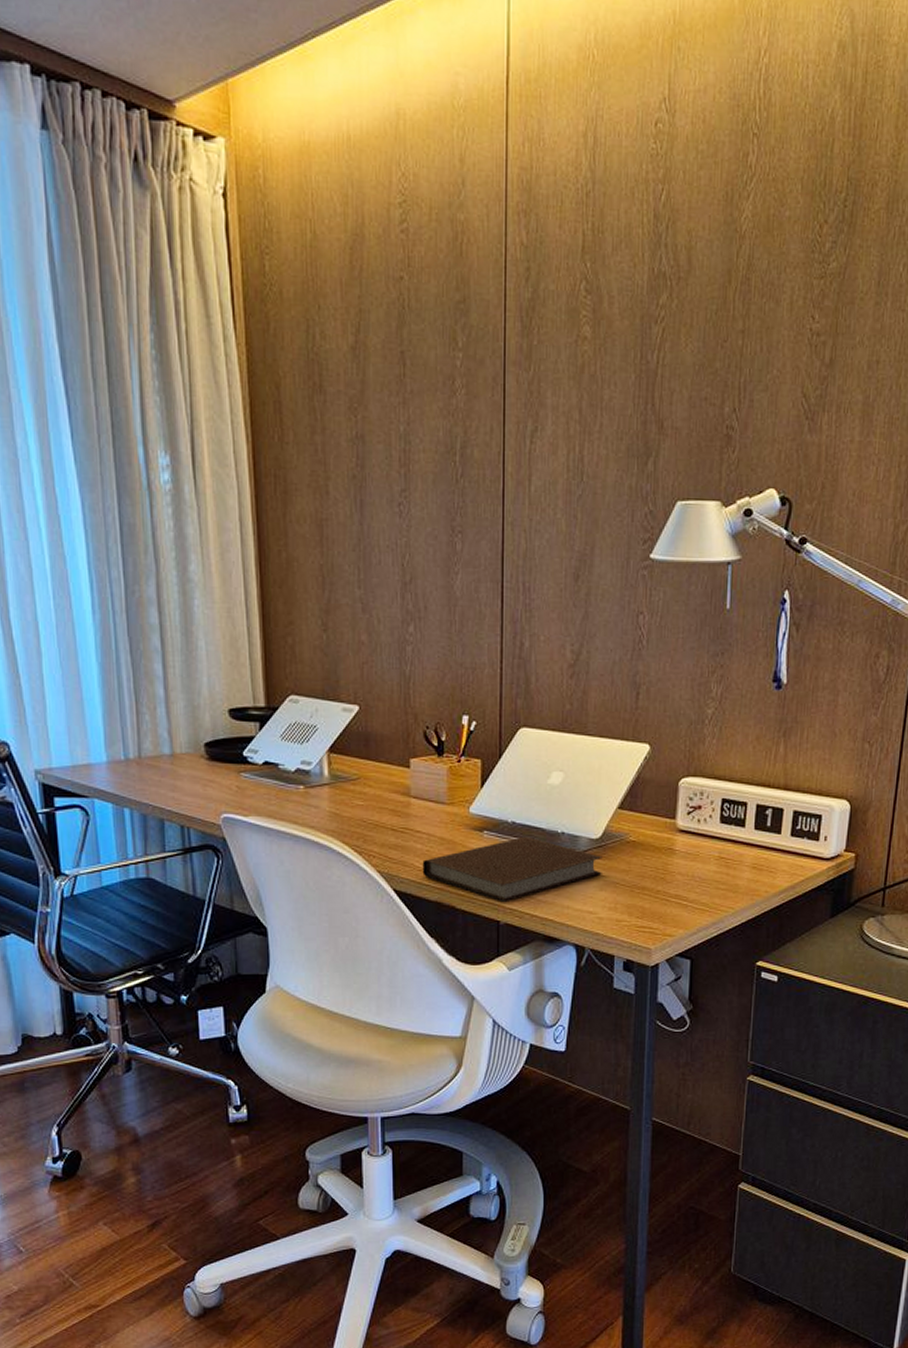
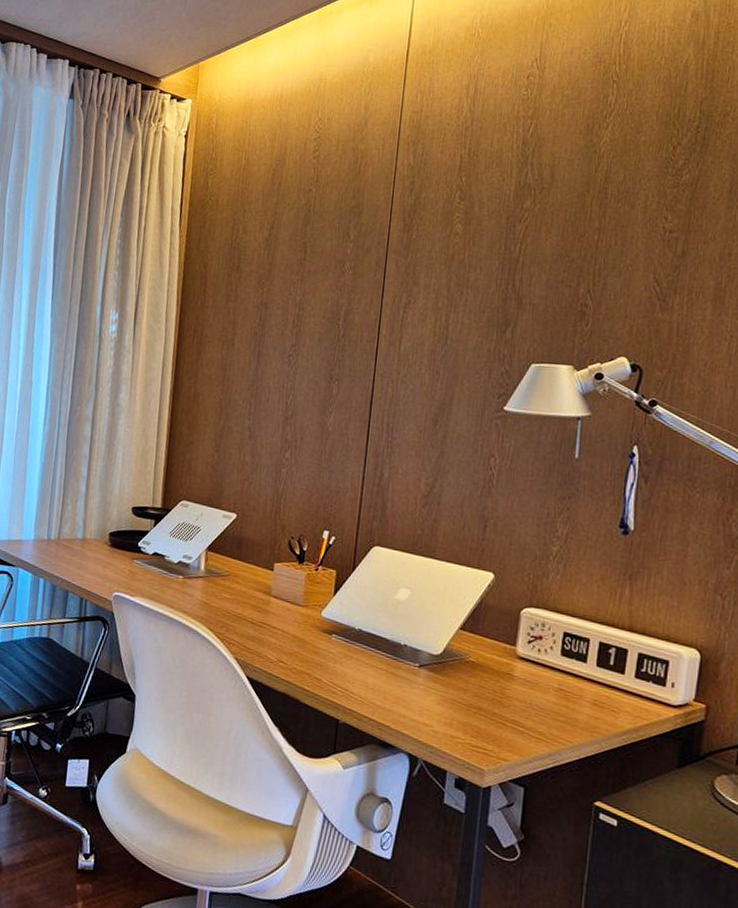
notebook: present [422,836,603,903] -> none [274,644,442,703]

